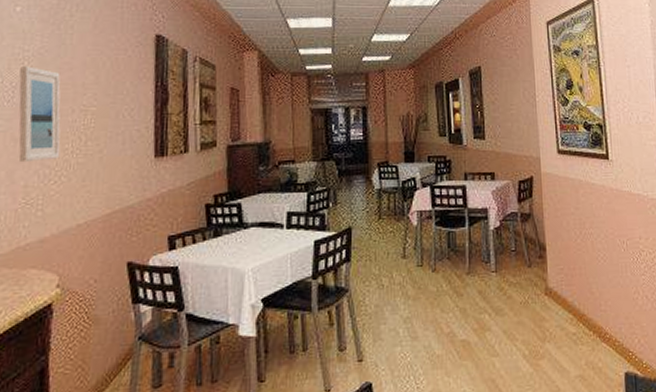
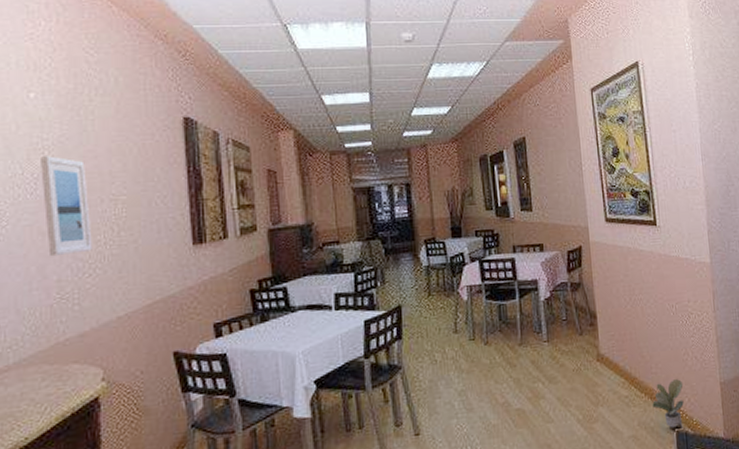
potted plant: none [600,318,634,372] -> present [652,379,684,430]

